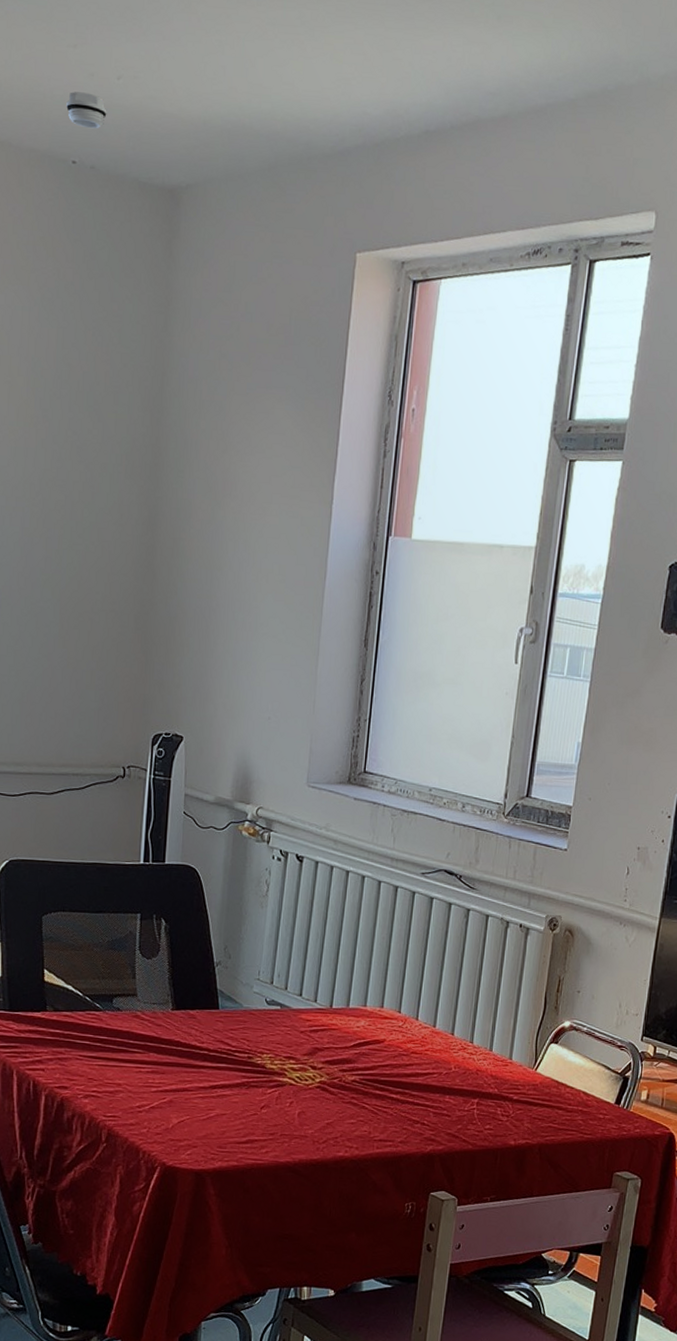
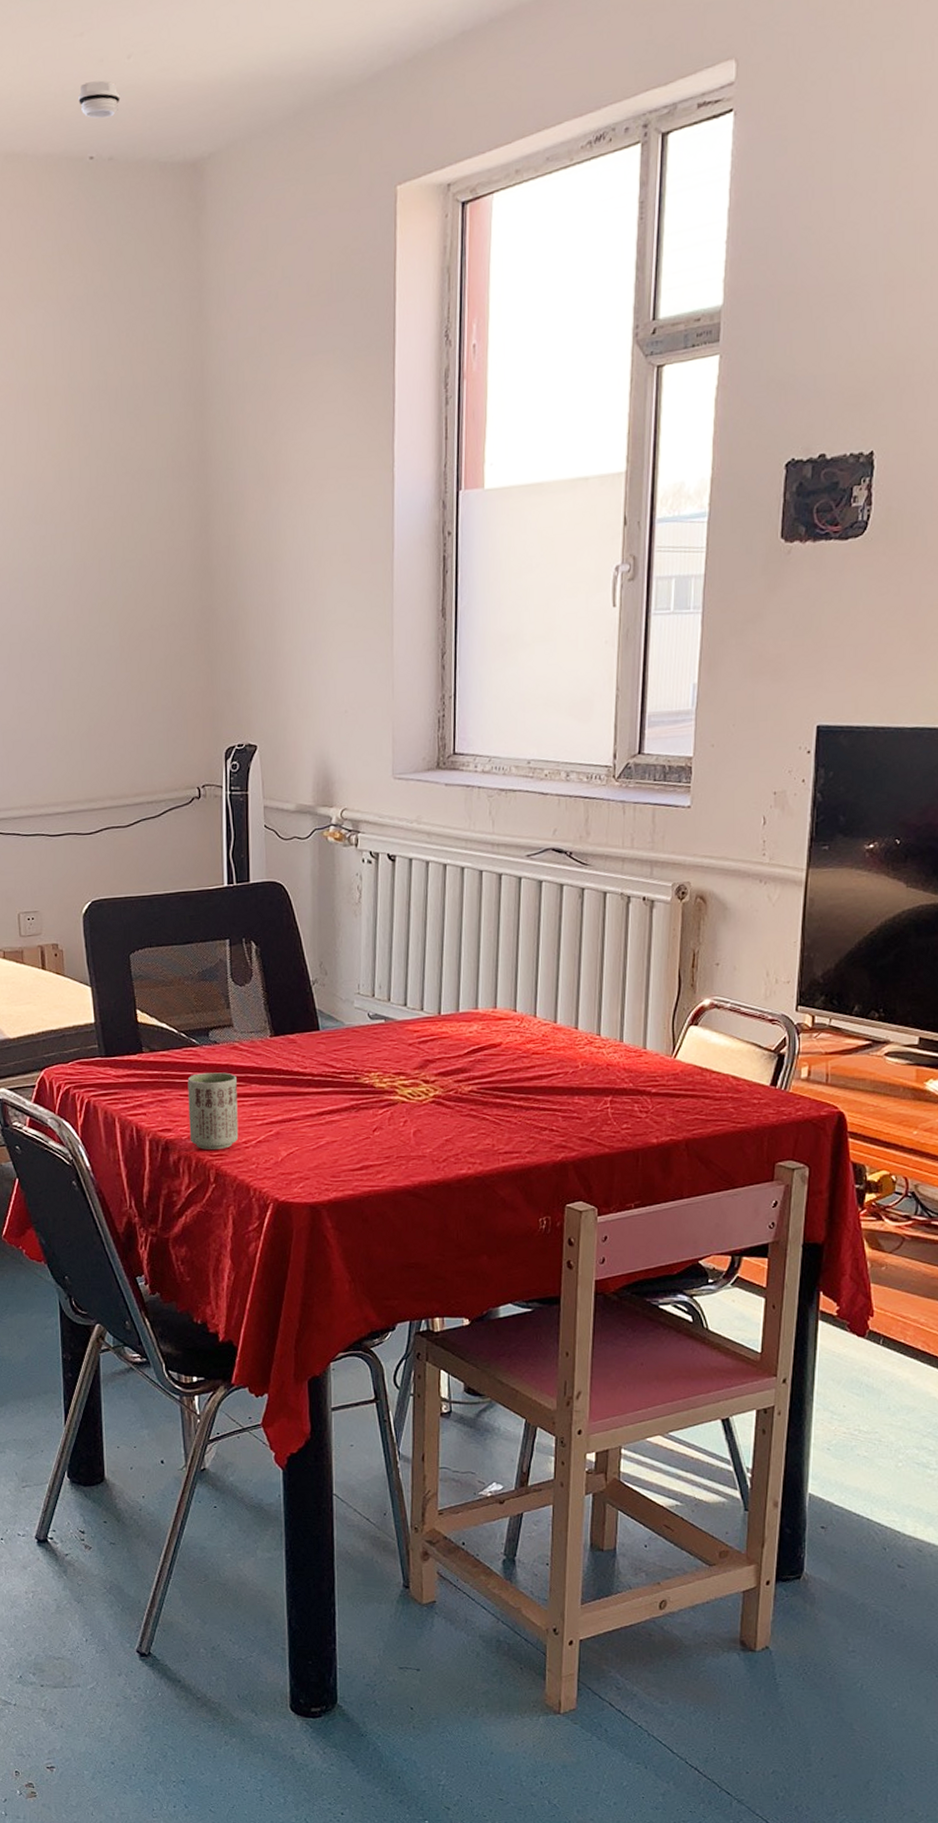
cup: none [85,1037,136,1111] -> present [187,1072,239,1150]

